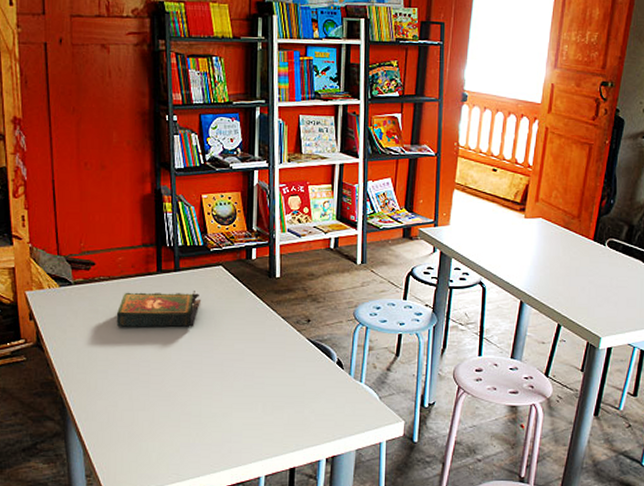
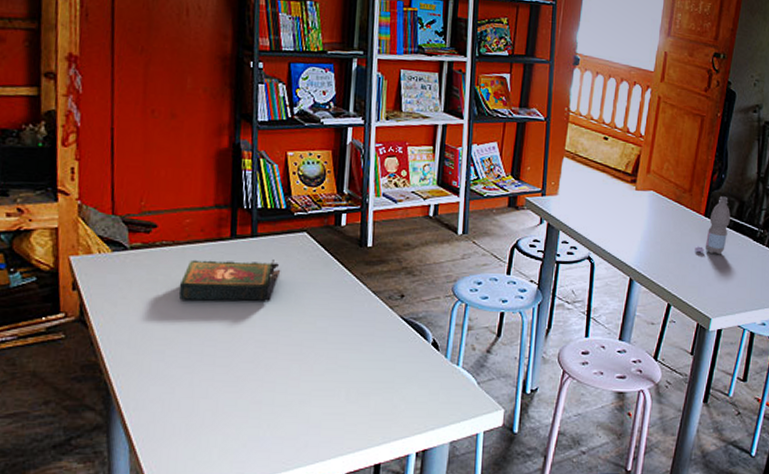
water bottle: none [584,221,620,277] -> present [695,196,730,255]

